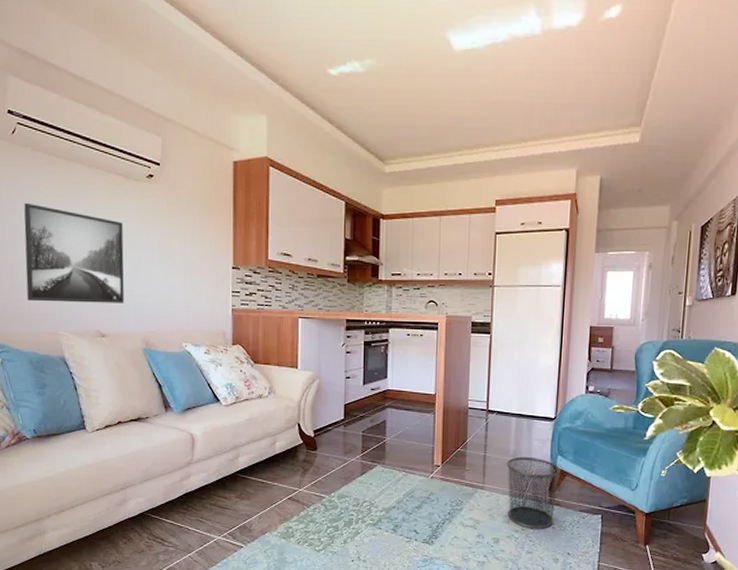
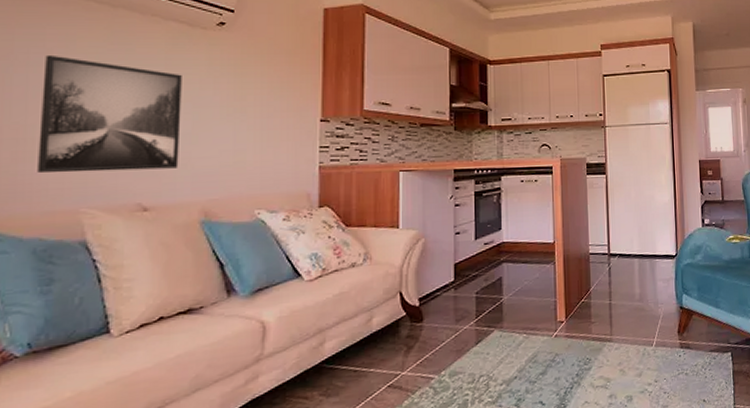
waste bin: present [506,456,560,529] -> none [633,299,687,379]

